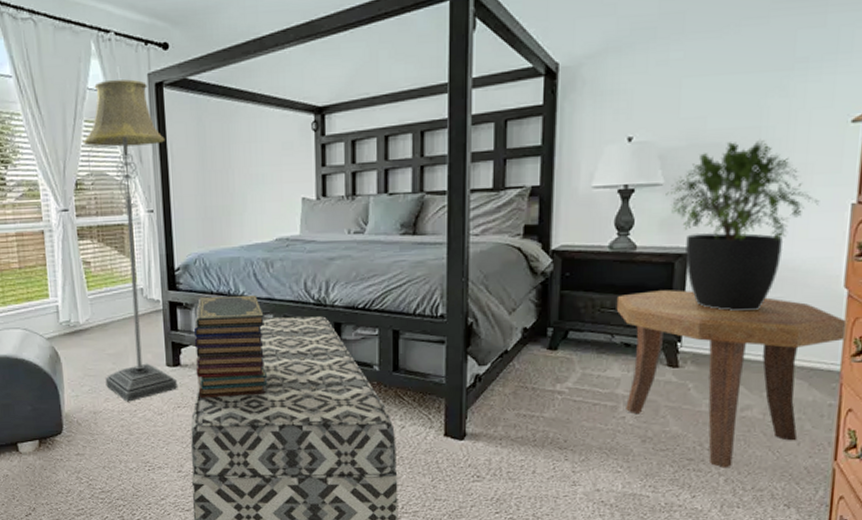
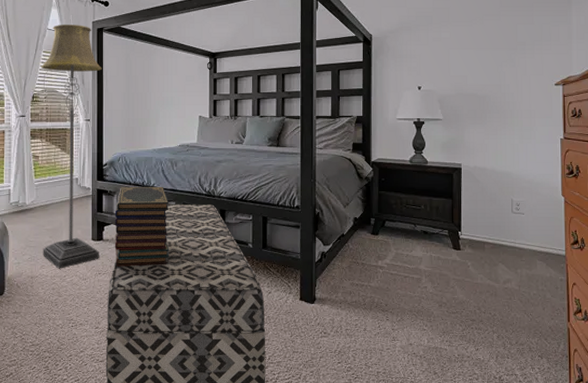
side table: present [616,290,849,468] -> none [416,193,567,327]
potted plant: present [666,139,820,312] -> none [444,93,541,210]

